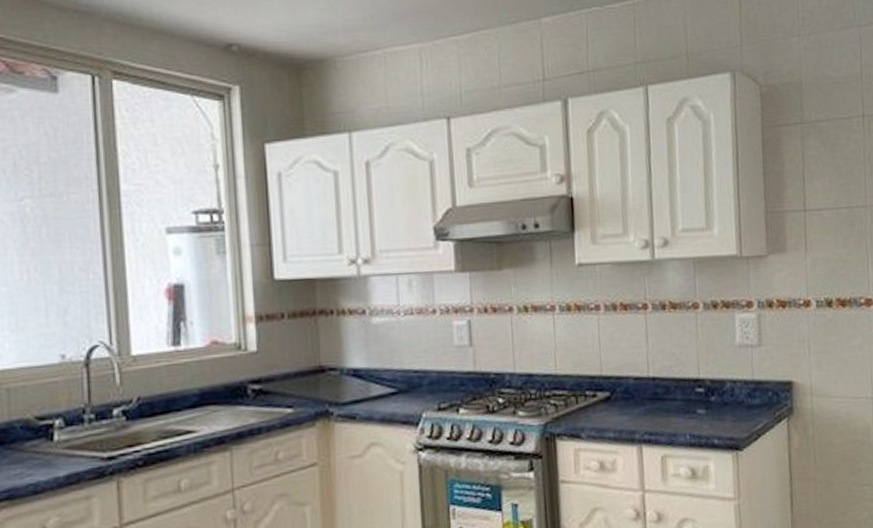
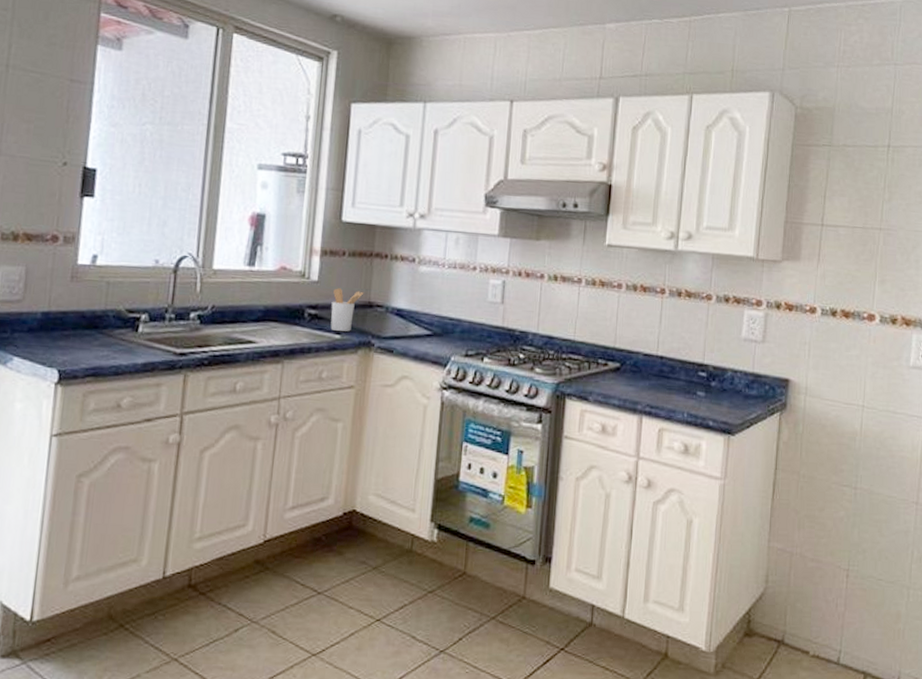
utensil holder: none [276,355,313,404] -> present [330,288,364,331]

